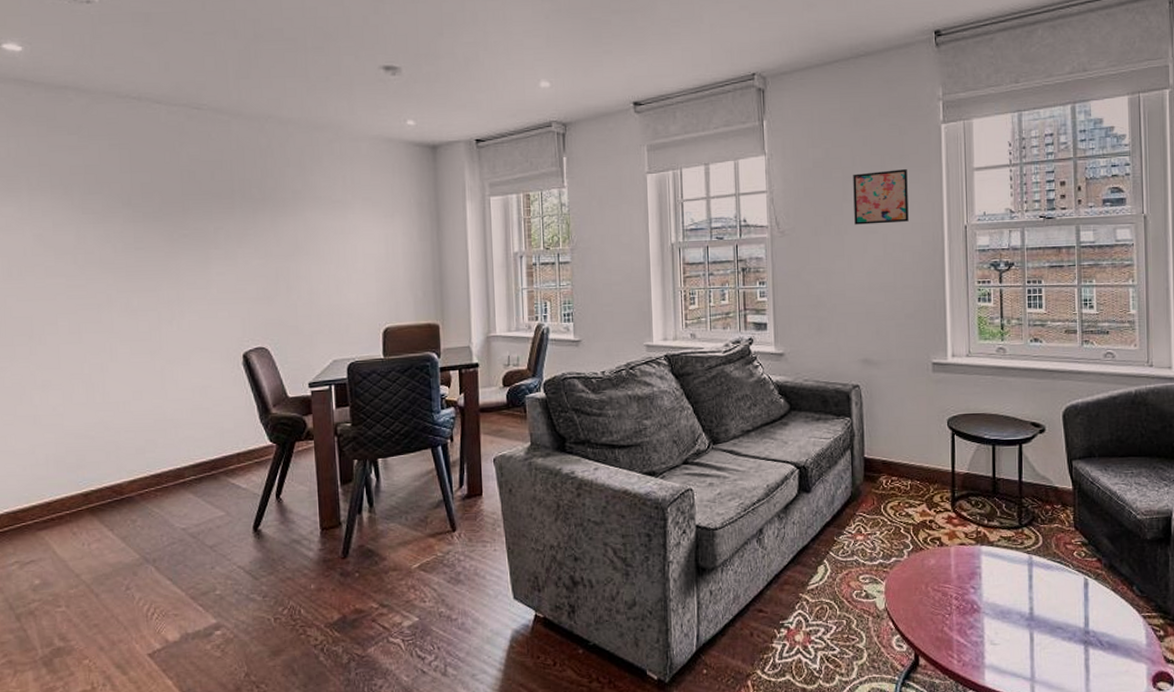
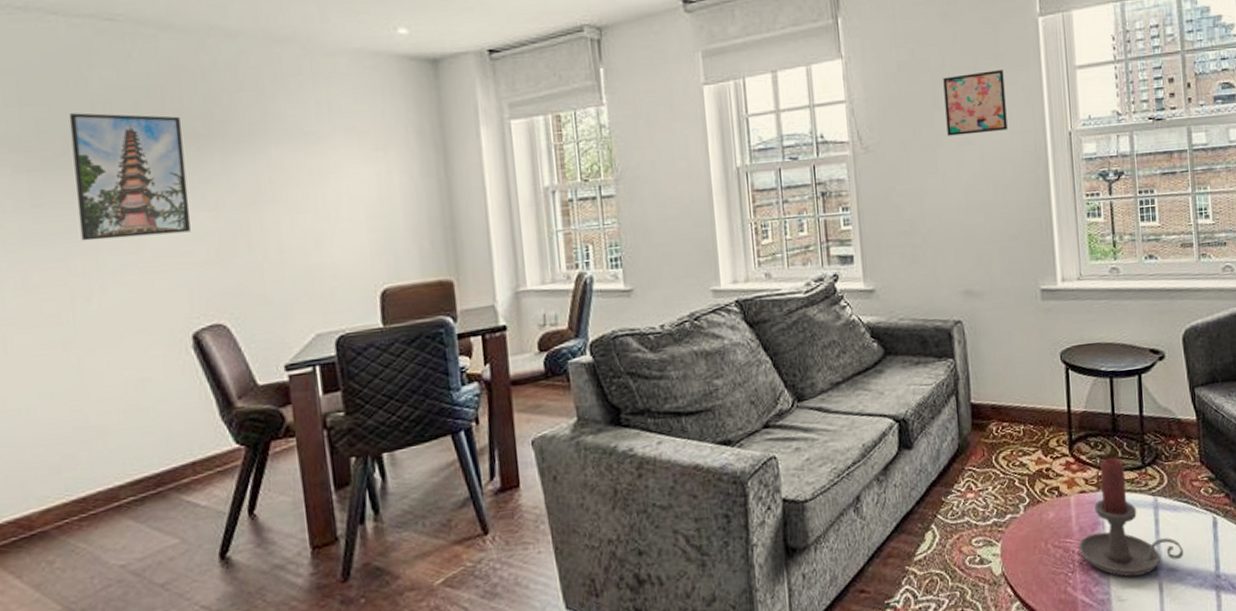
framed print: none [164,179,246,277] -> present [68,113,191,241]
candle holder: none [957,517,1055,624] -> present [1079,458,1184,577]

